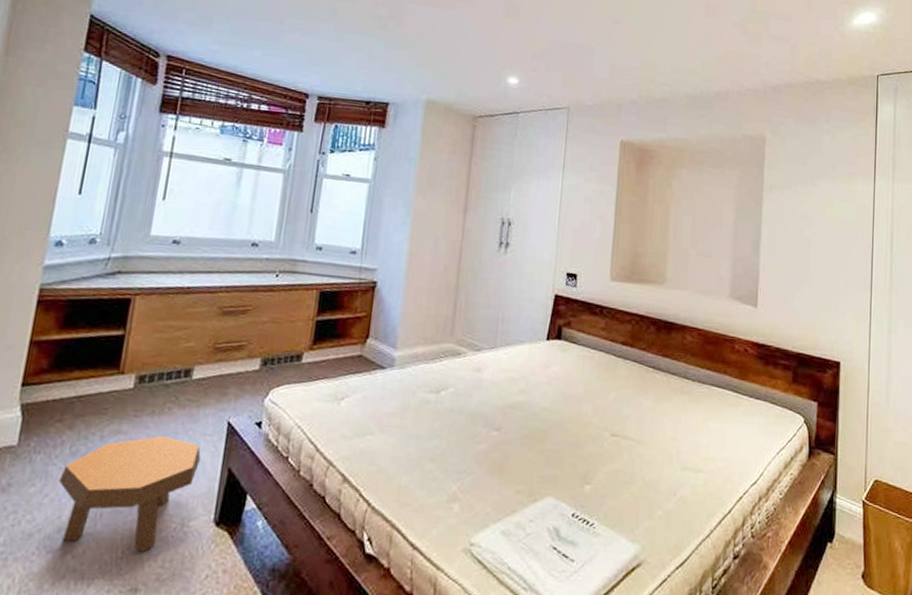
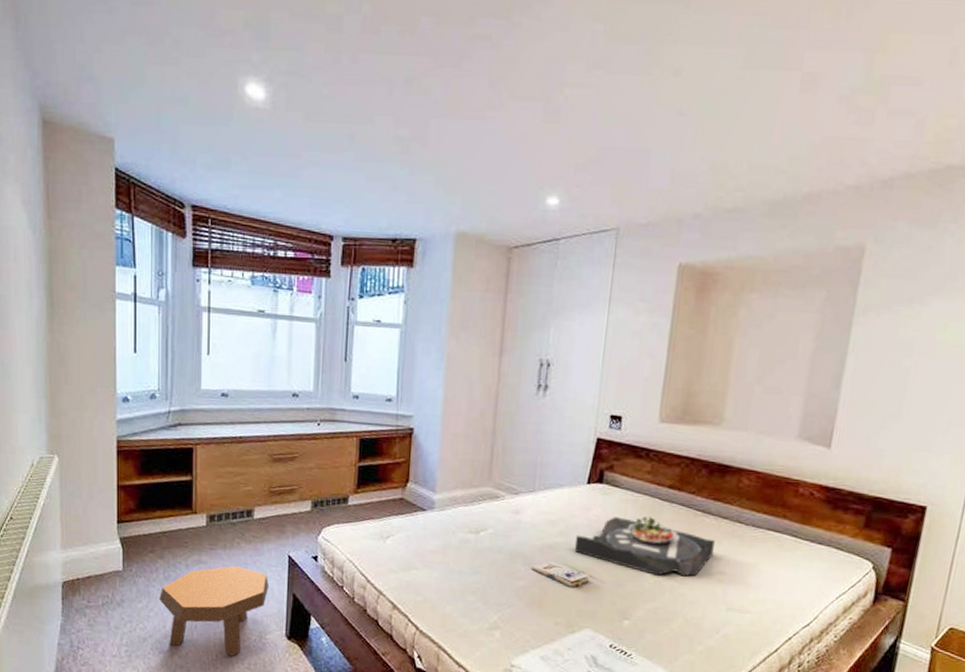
paperback book: none [493,422,551,450] -> present [532,561,590,587]
serving tray: none [534,372,667,436] -> present [574,516,715,577]

